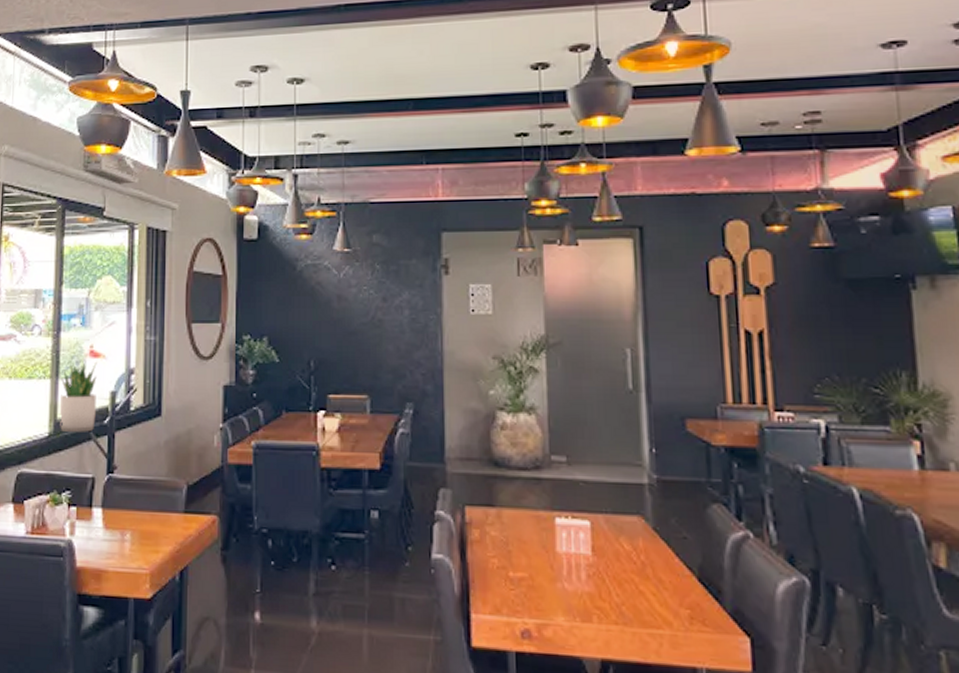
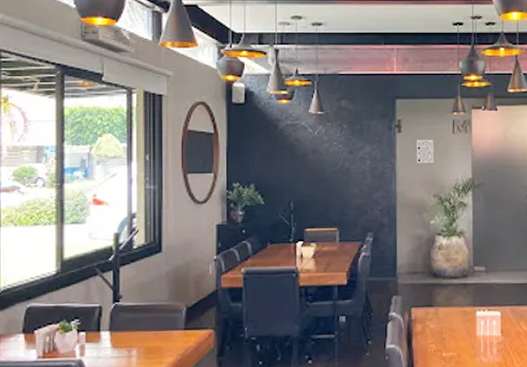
planter: present [60,361,97,433] -> none [67,208,101,271]

